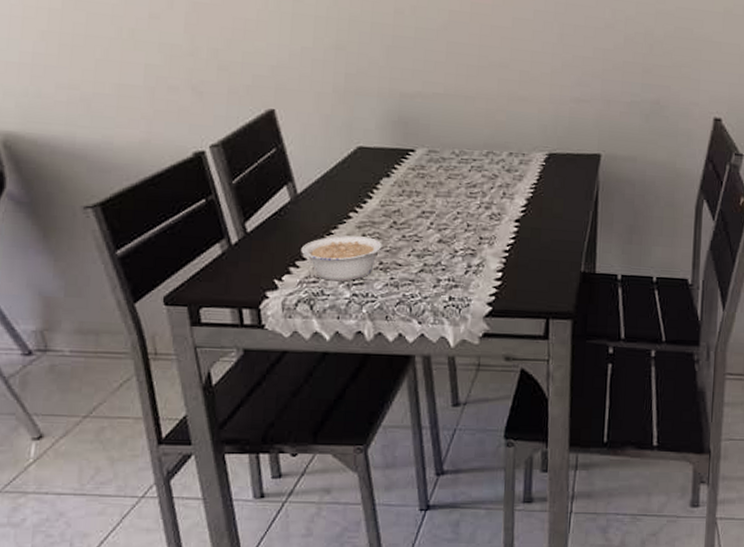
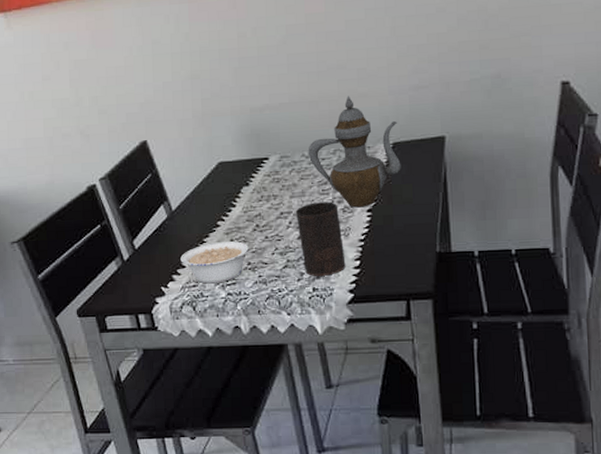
cup: none [438,205,487,285] -> present [295,202,346,276]
teapot: none [459,97,555,217] -> present [308,96,401,208]

